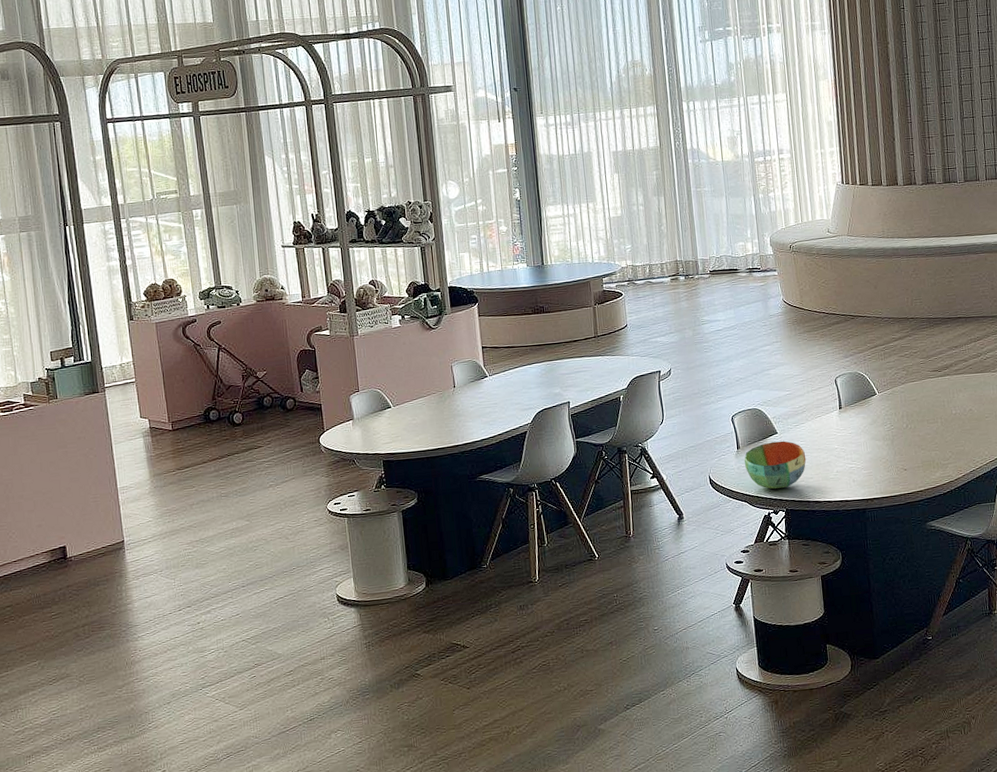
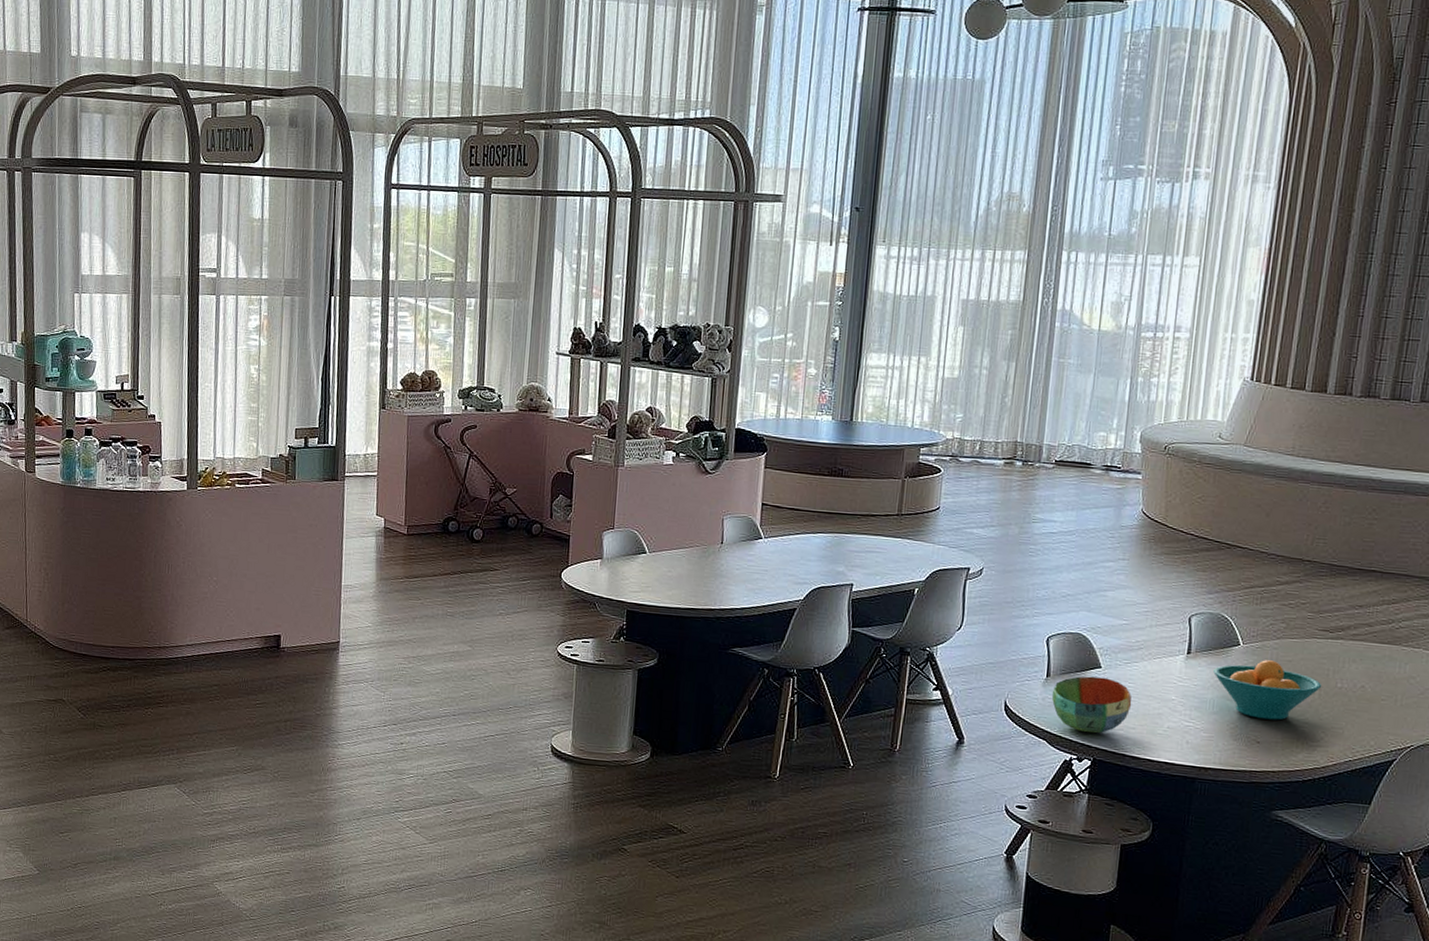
fruit bowl: none [861,402,942,451] -> present [1213,660,1322,721]

